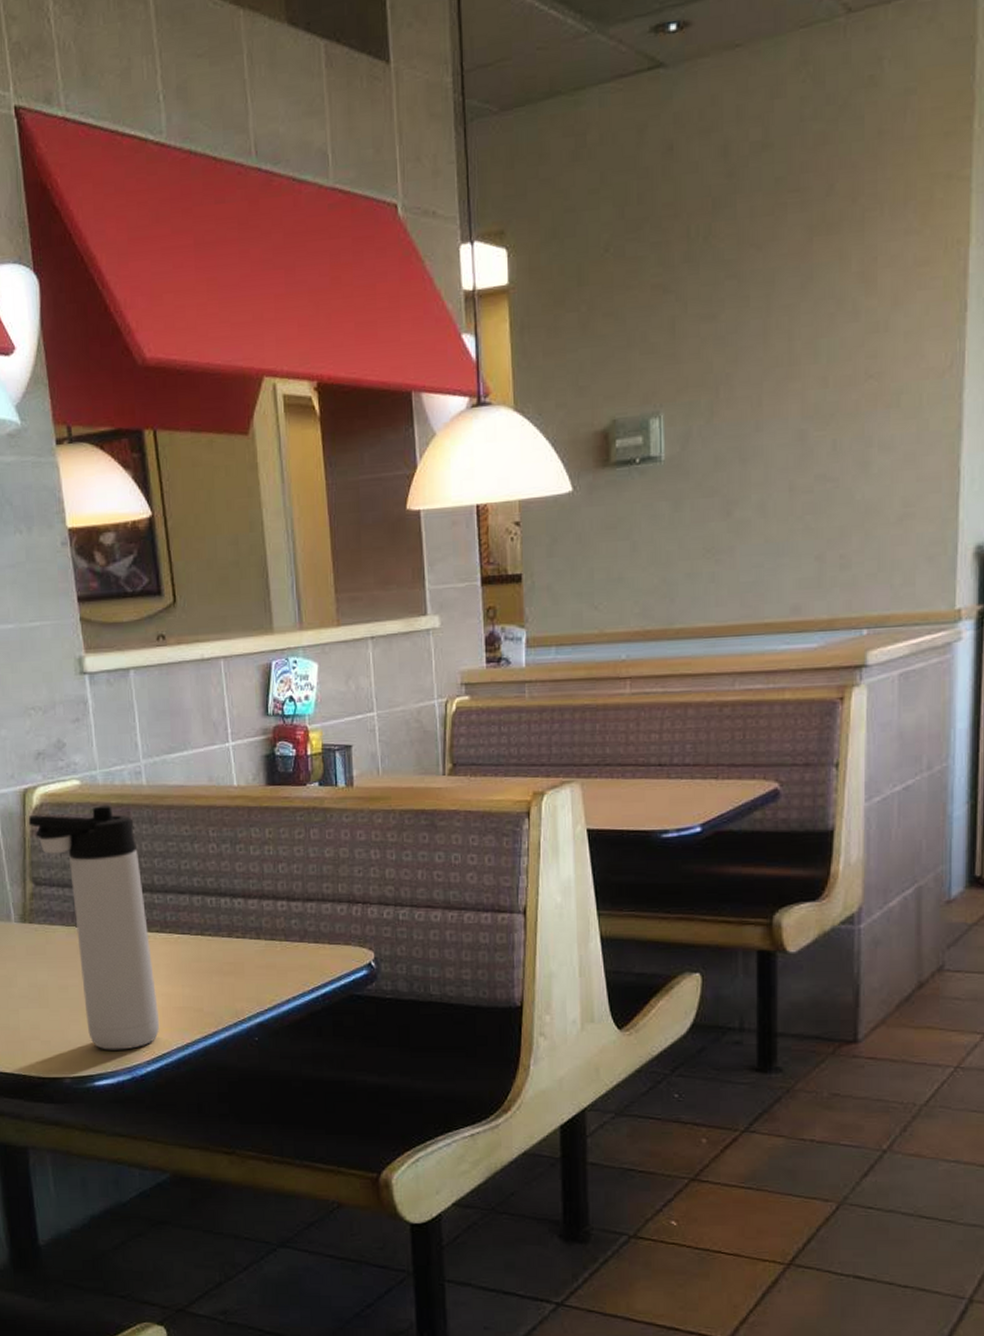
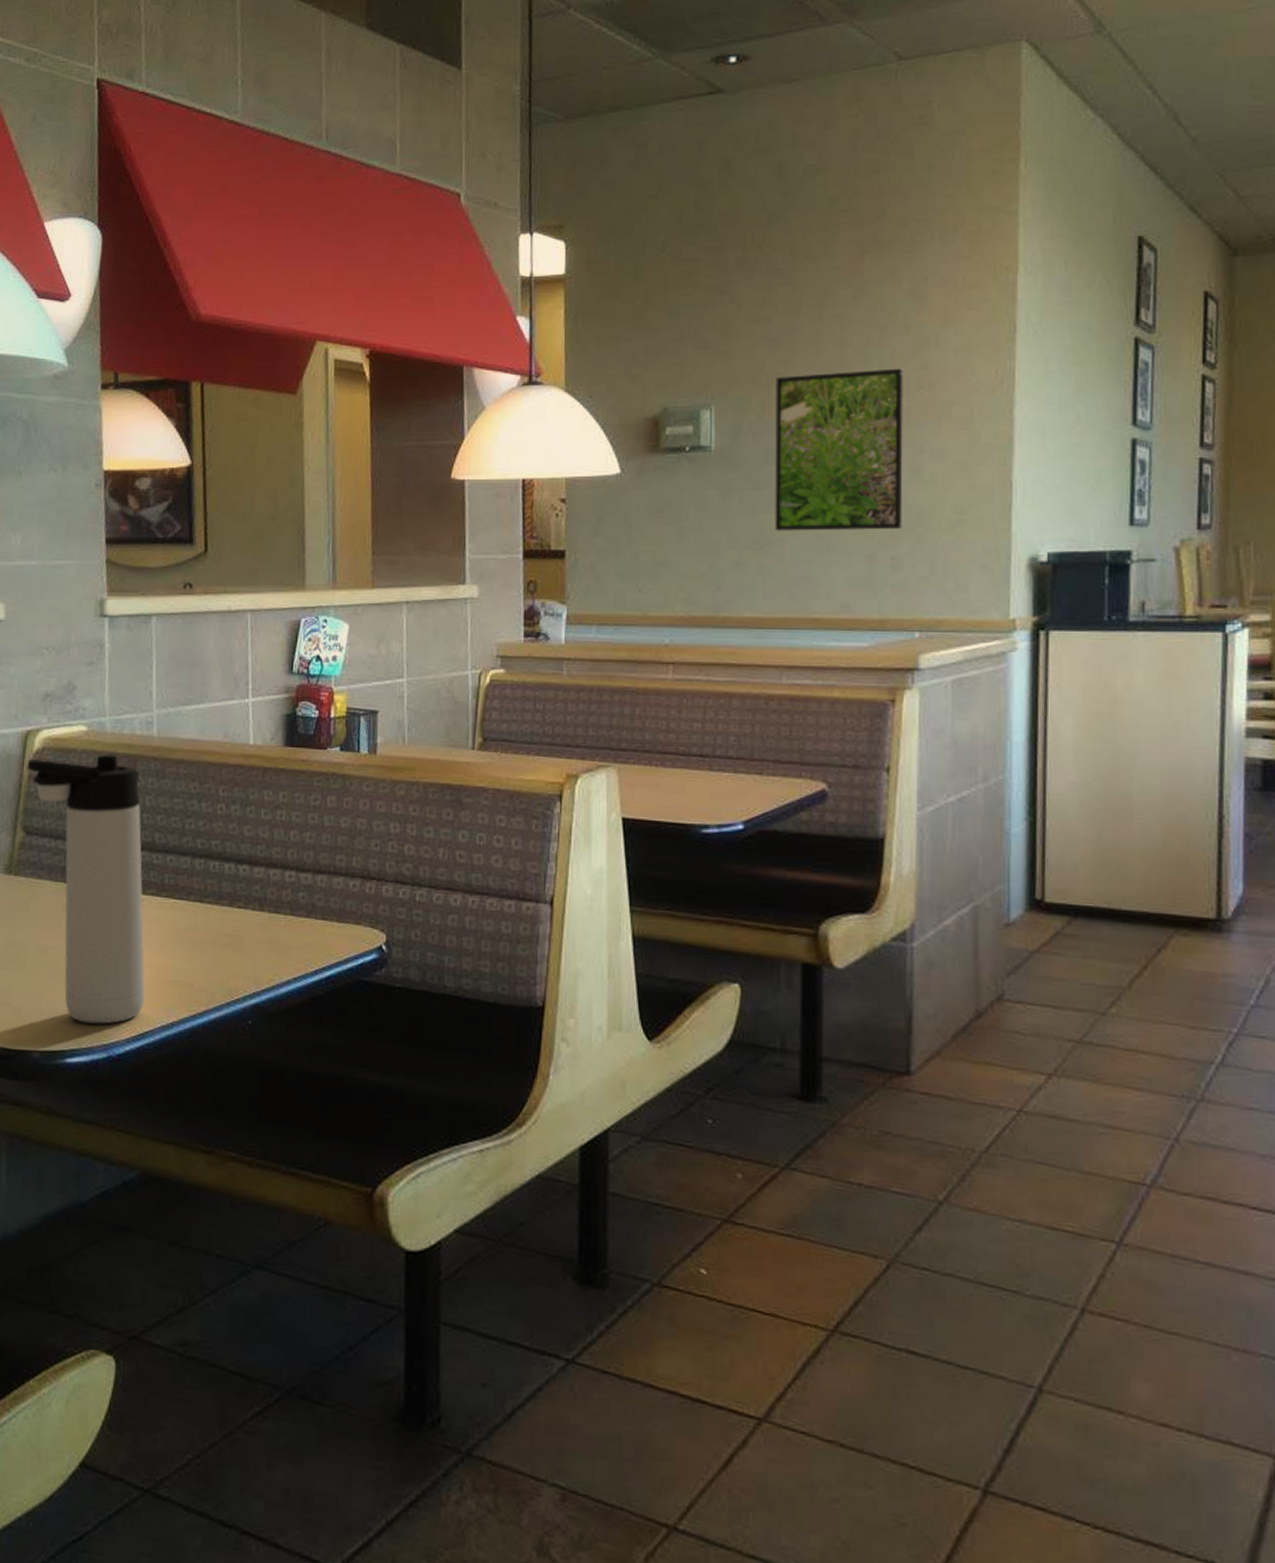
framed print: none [724,358,852,538] -> present [775,368,903,531]

